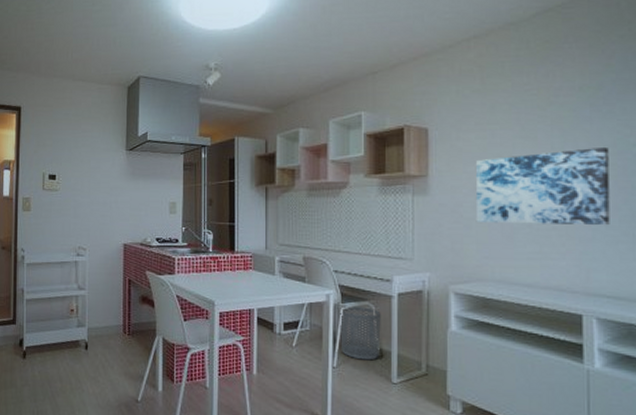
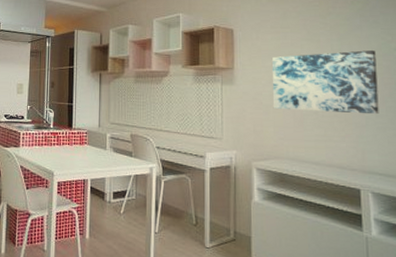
waste bin: present [340,306,381,361] -> none [161,178,196,227]

